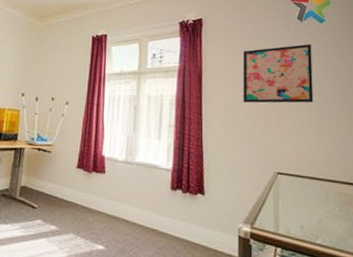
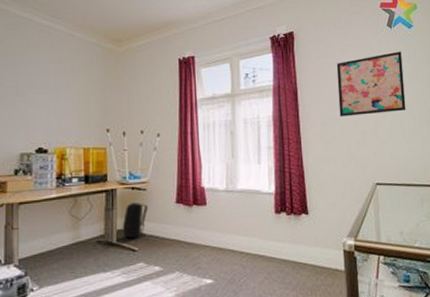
backpack: none [25,163,51,197] -> present [122,203,148,239]

